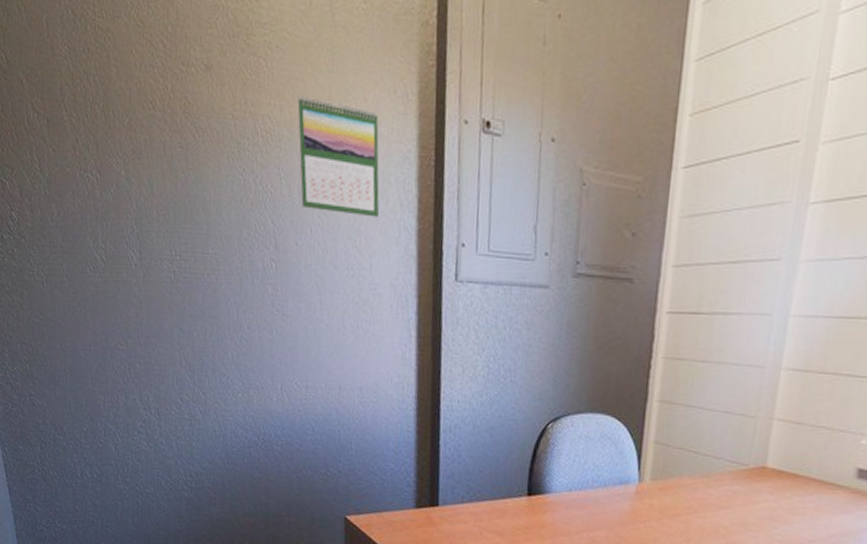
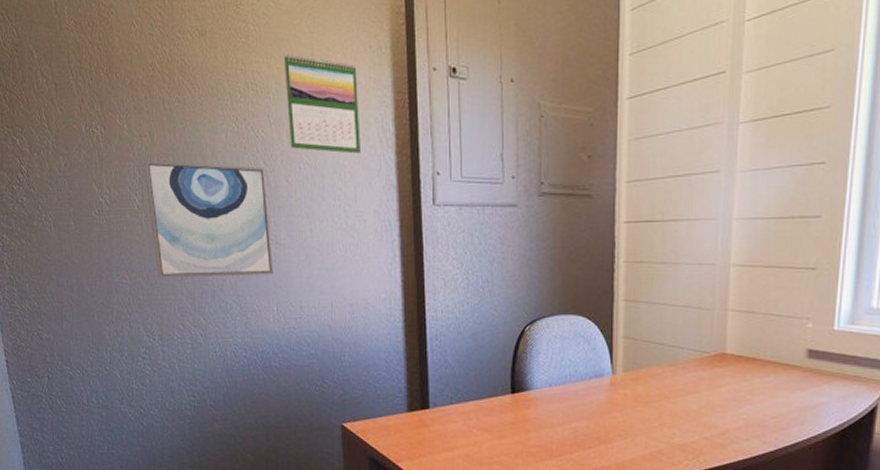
wall art: none [142,214,279,350] -> present [144,161,274,279]

